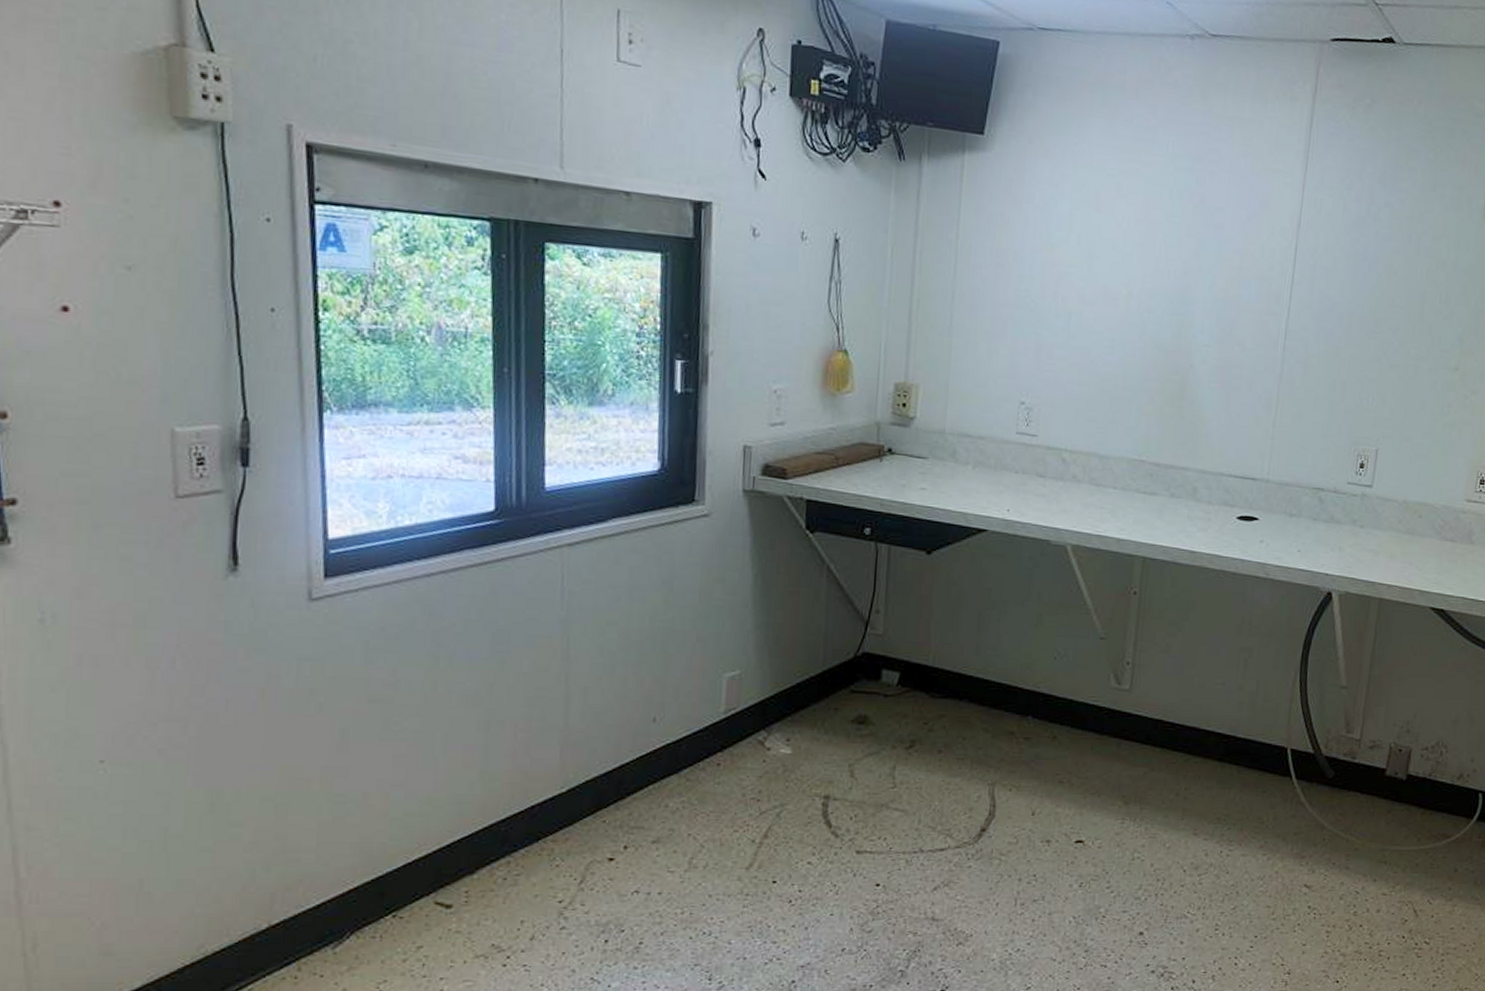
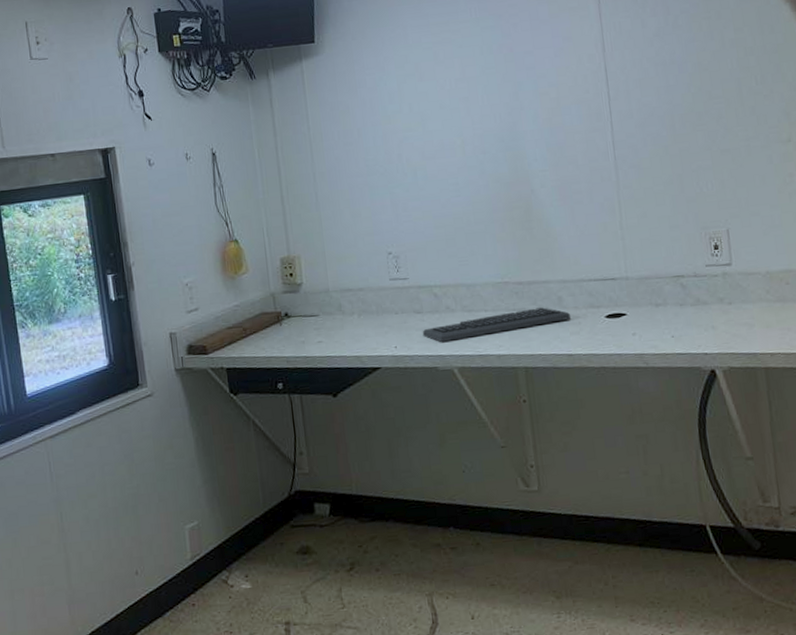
keyboard: none [1040,494,1203,515] -> present [422,307,572,342]

